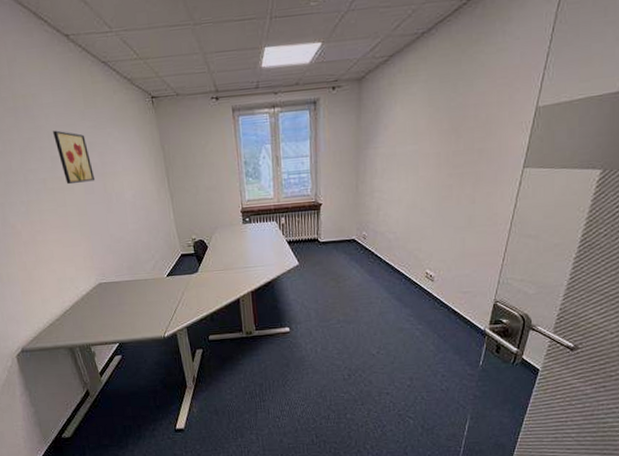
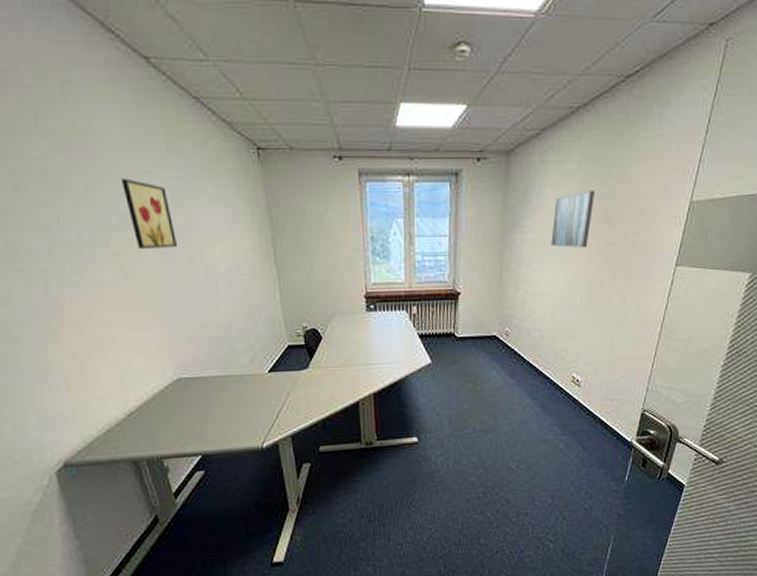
wall art: none [402,105,442,159] -> present [551,190,596,249]

